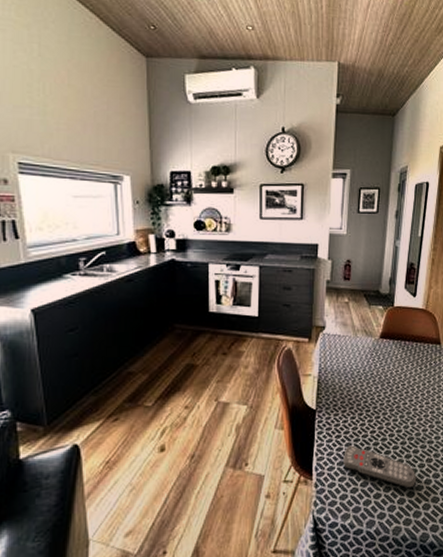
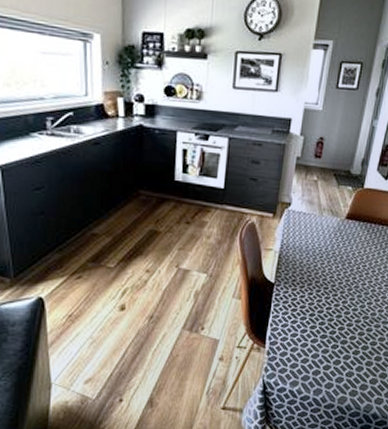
remote control: present [343,445,417,489] -> none [297,319,368,363]

